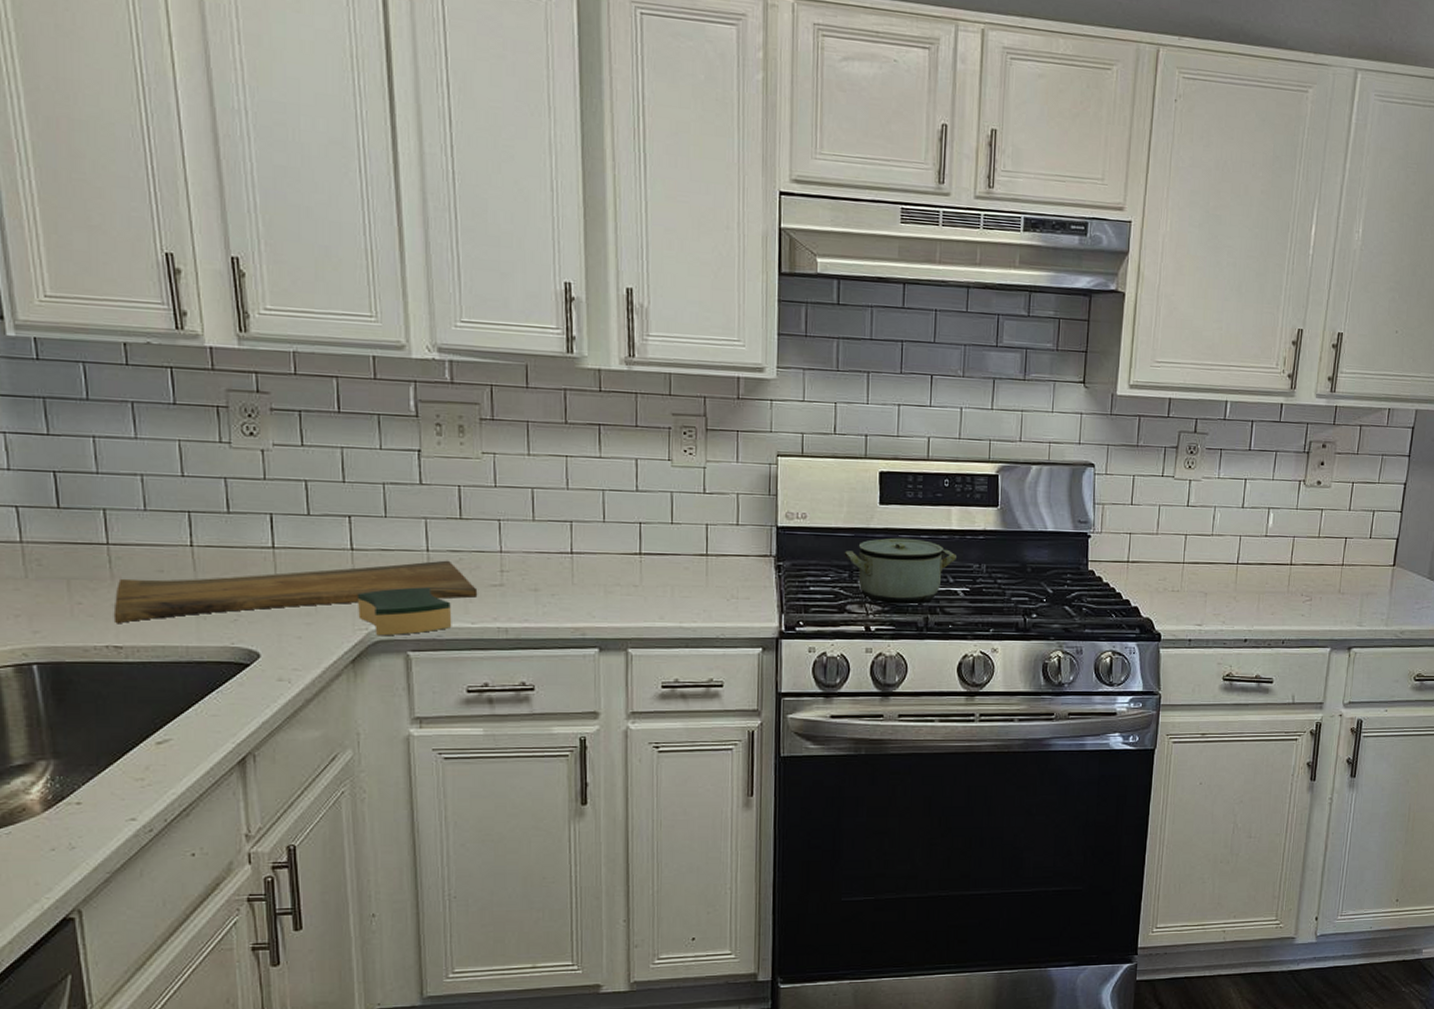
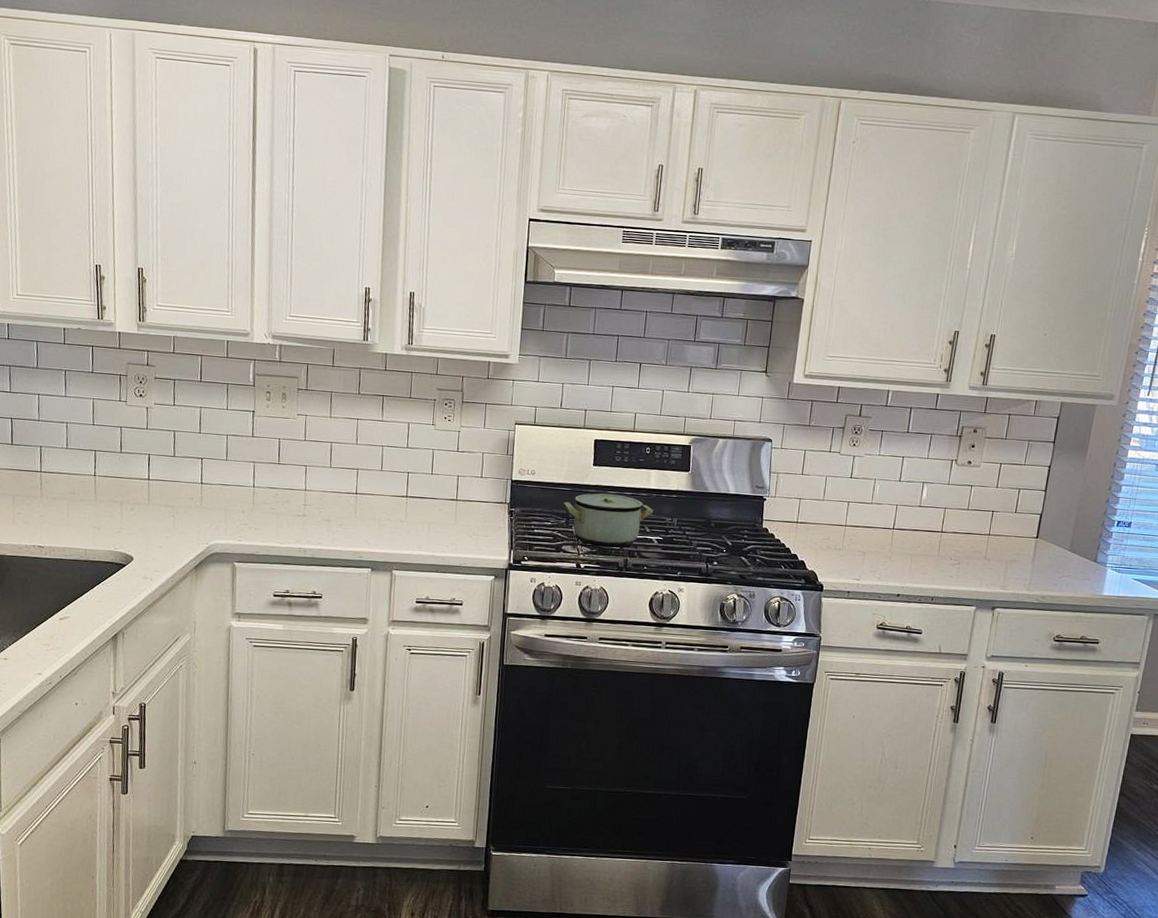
cutting board: present [113,560,478,623] -> none [40,494,287,529]
sponge: present [357,587,452,636] -> none [202,513,267,550]

